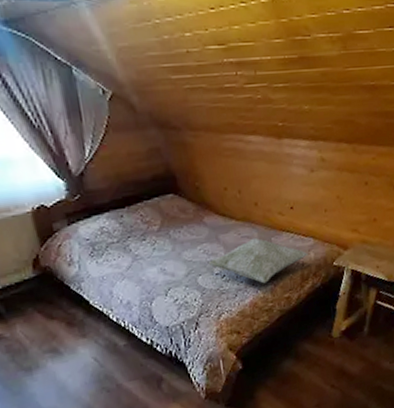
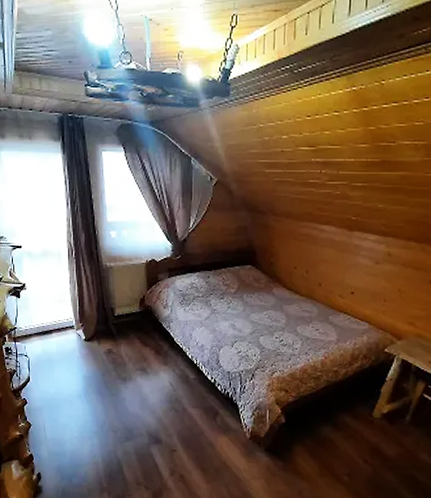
decorative pillow: present [209,237,309,284] -> none [271,313,362,354]

